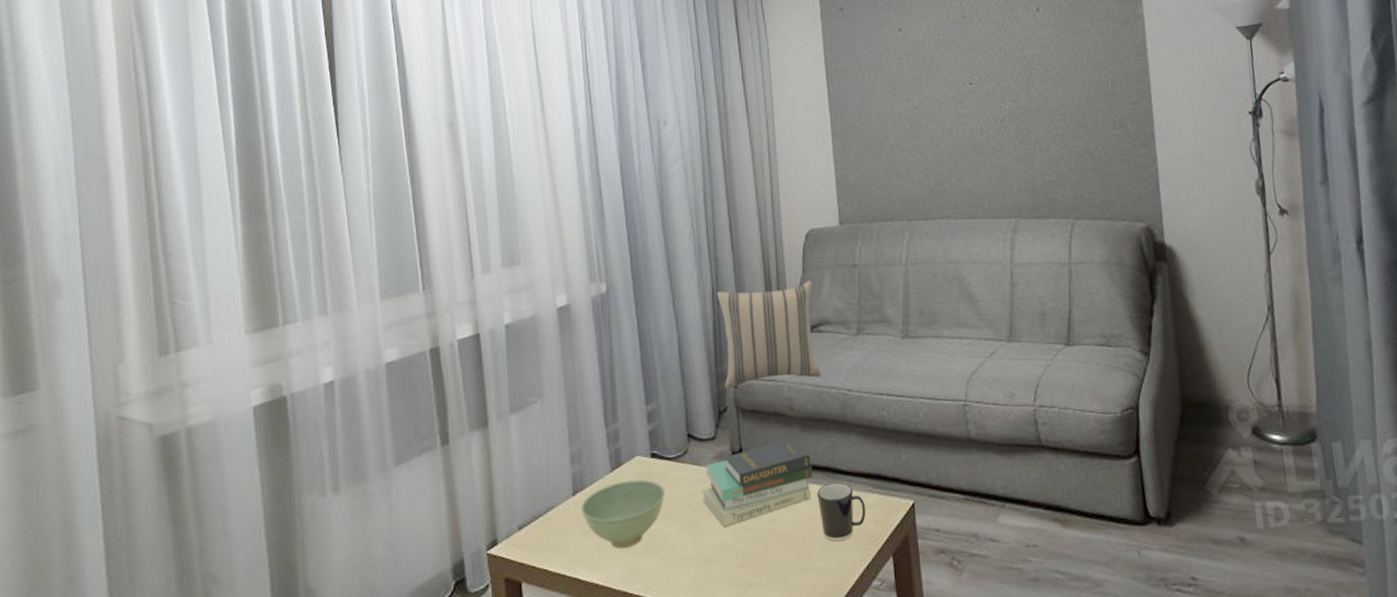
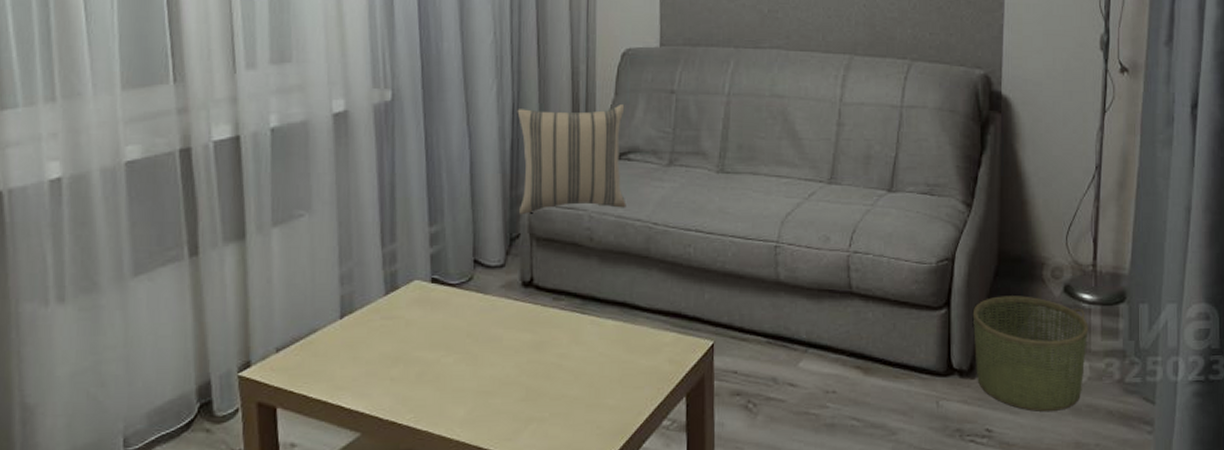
bowl: present [580,479,666,548] -> none [348,305,445,376]
books: present [702,439,813,527] -> none [485,272,609,360]
mug: present [817,482,866,542] -> none [611,318,662,379]
basket: none [1162,440,1285,557] -> present [972,296,1089,411]

